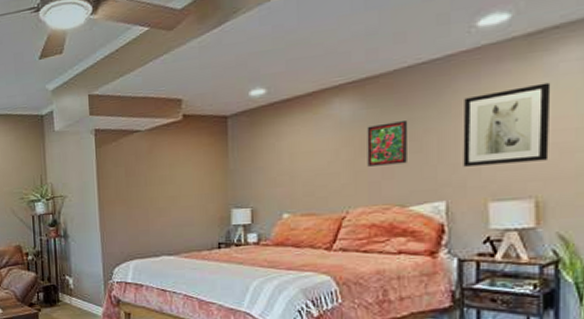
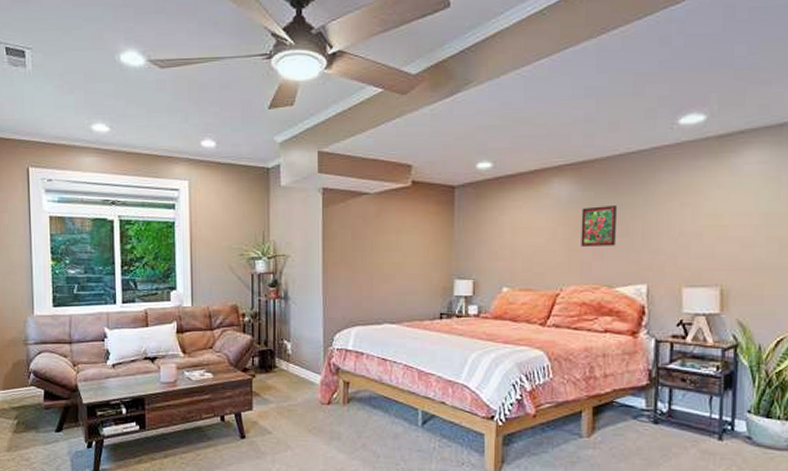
wall art: present [463,82,551,167] -> none [662,181,736,253]

